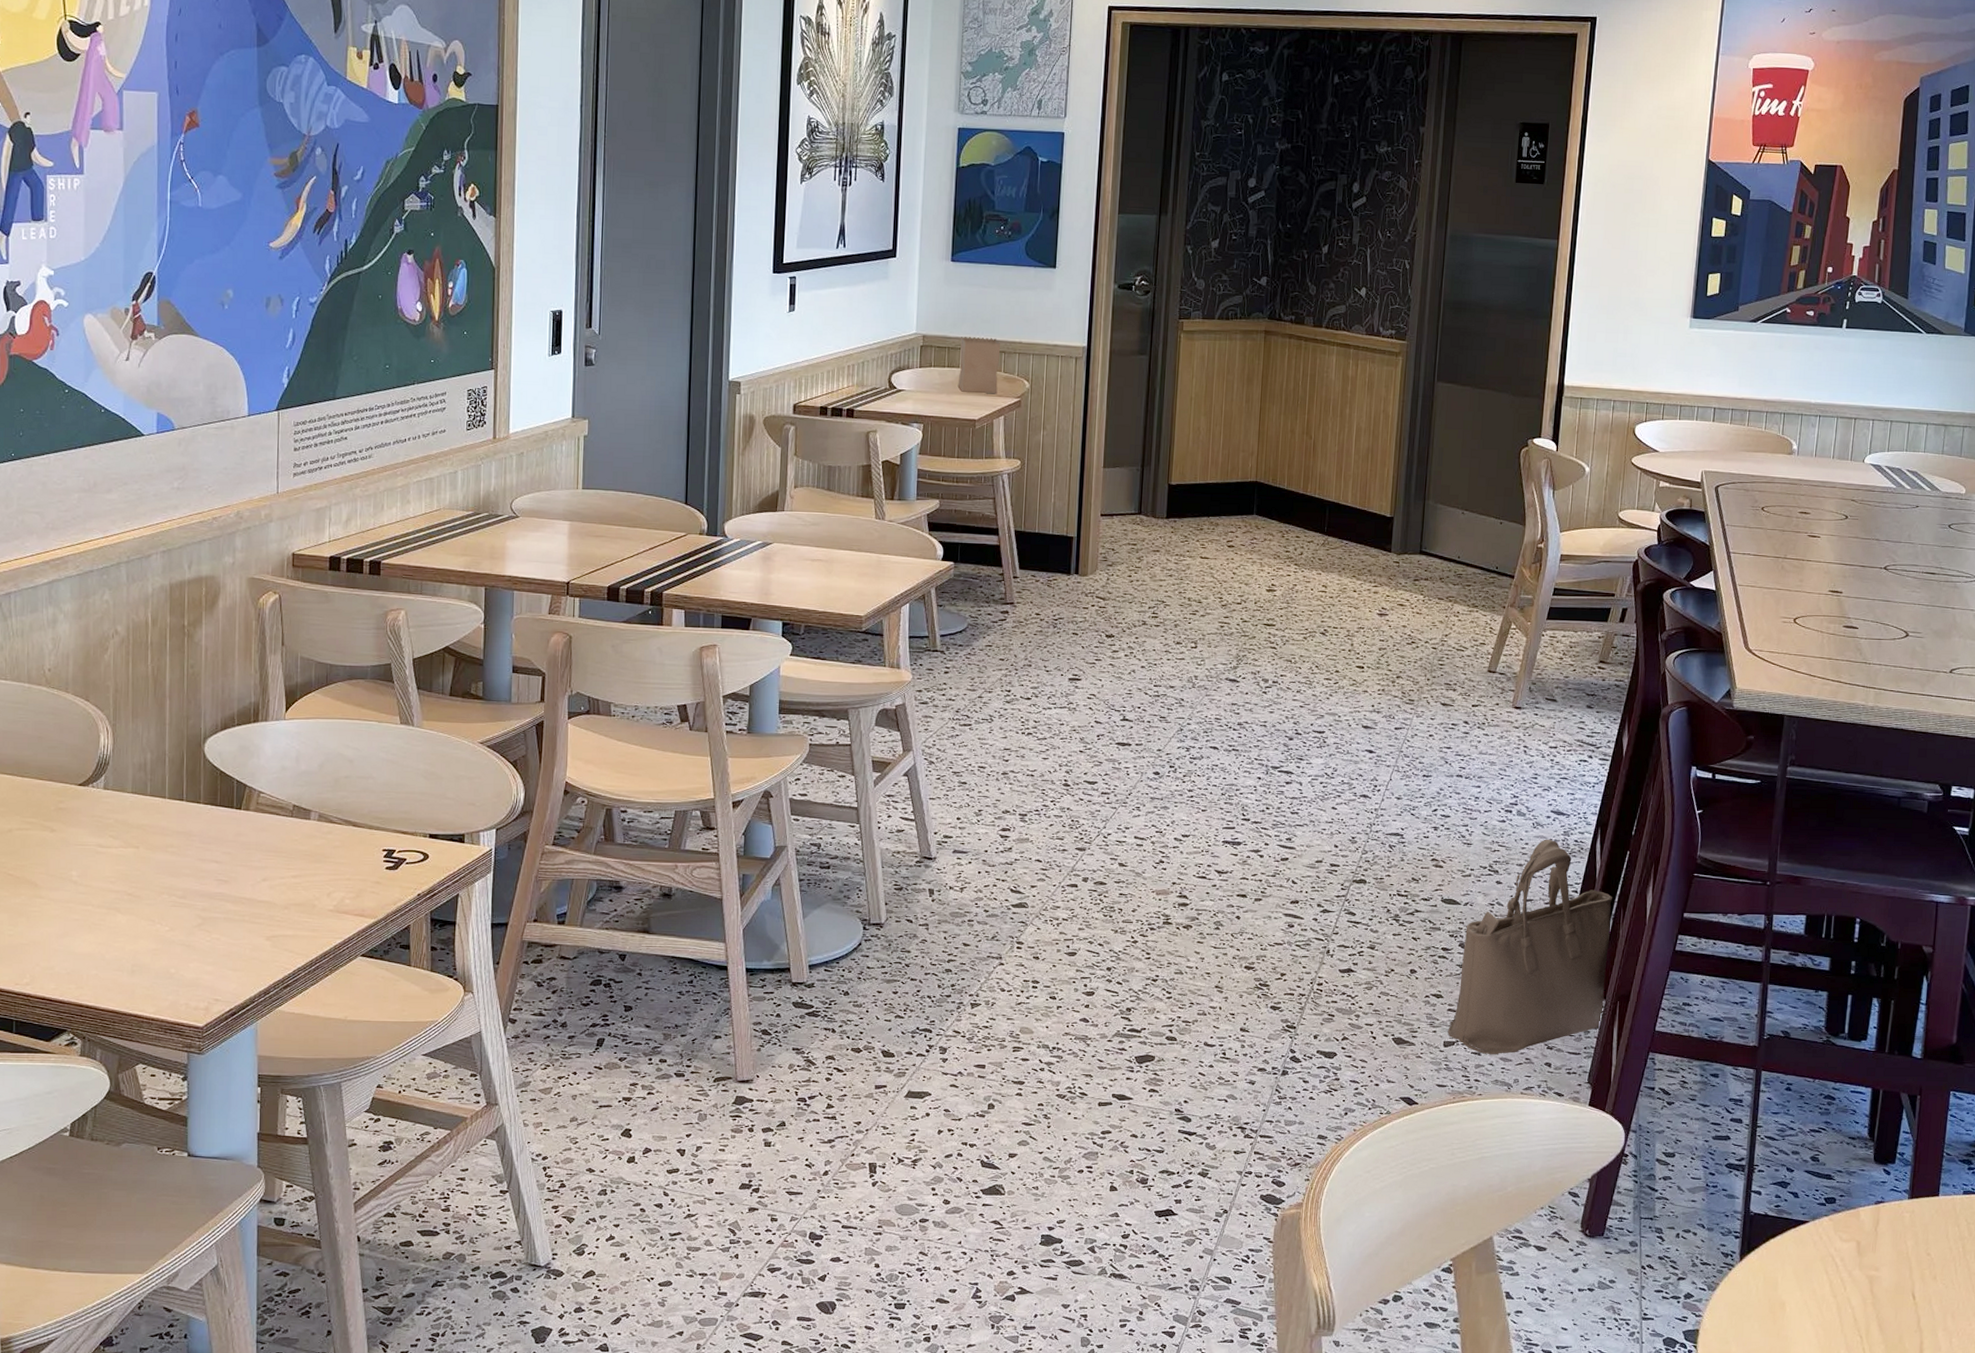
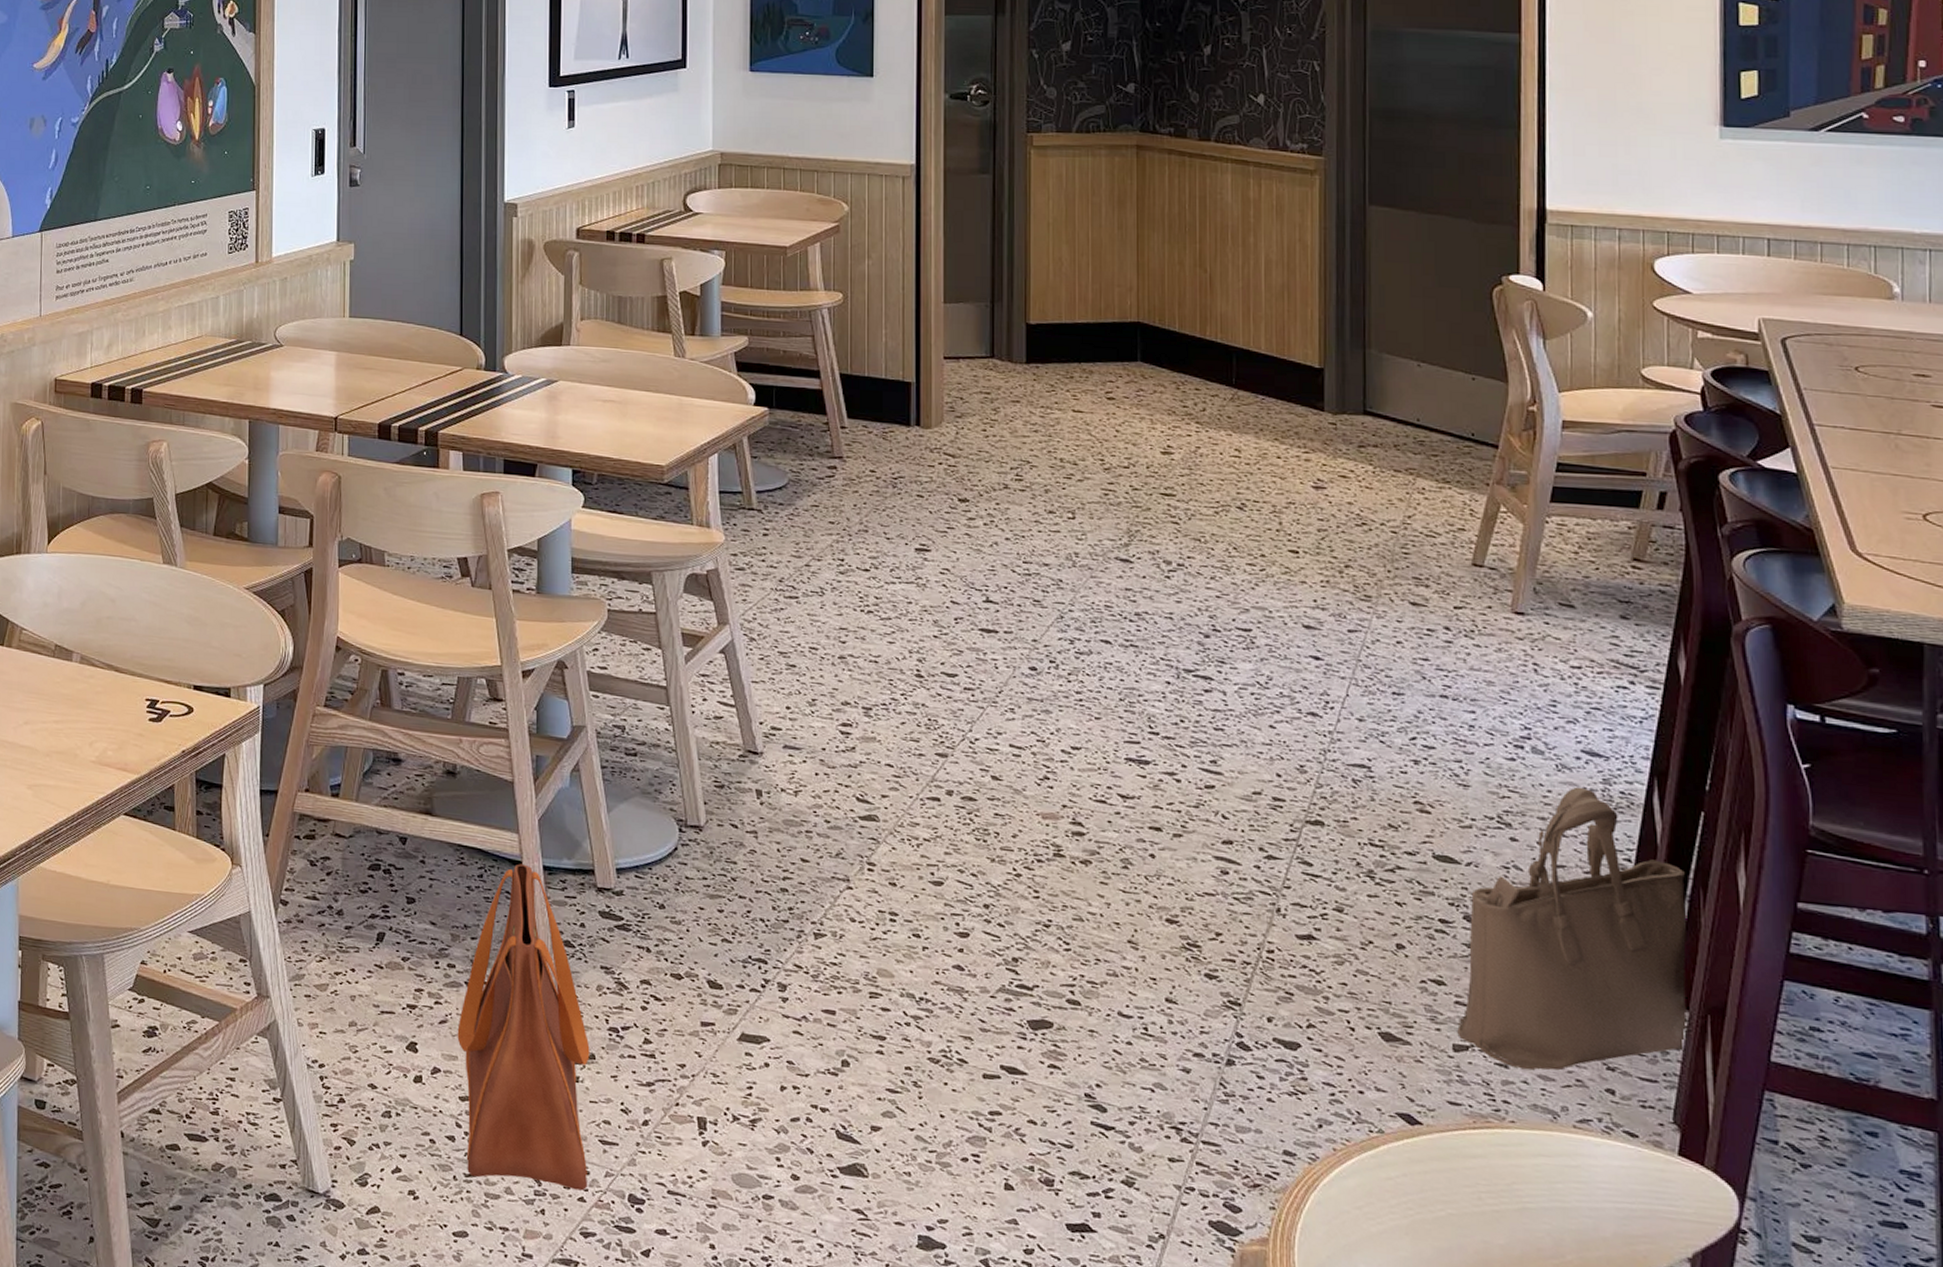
shopping bag: none [666,968,781,1235] -> present [457,863,590,1191]
paper bag: present [957,337,1001,394] -> none [763,154,813,218]

